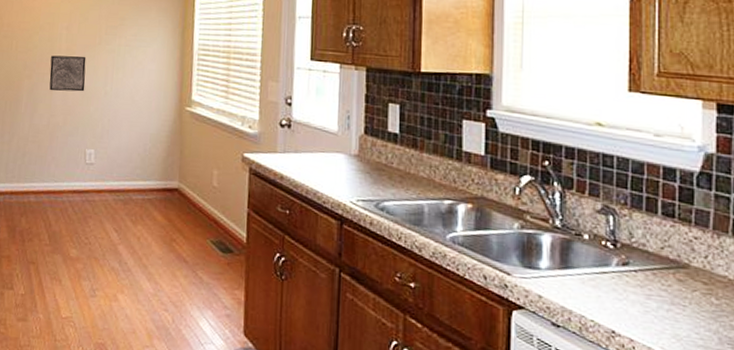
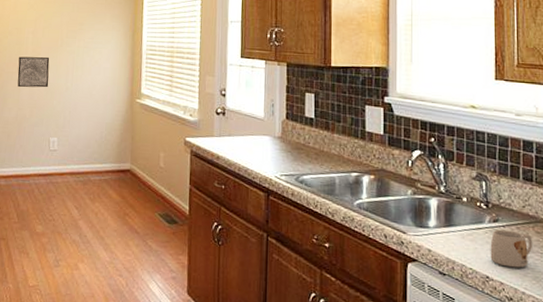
mug: none [617,274,674,323] -> present [490,229,533,268]

